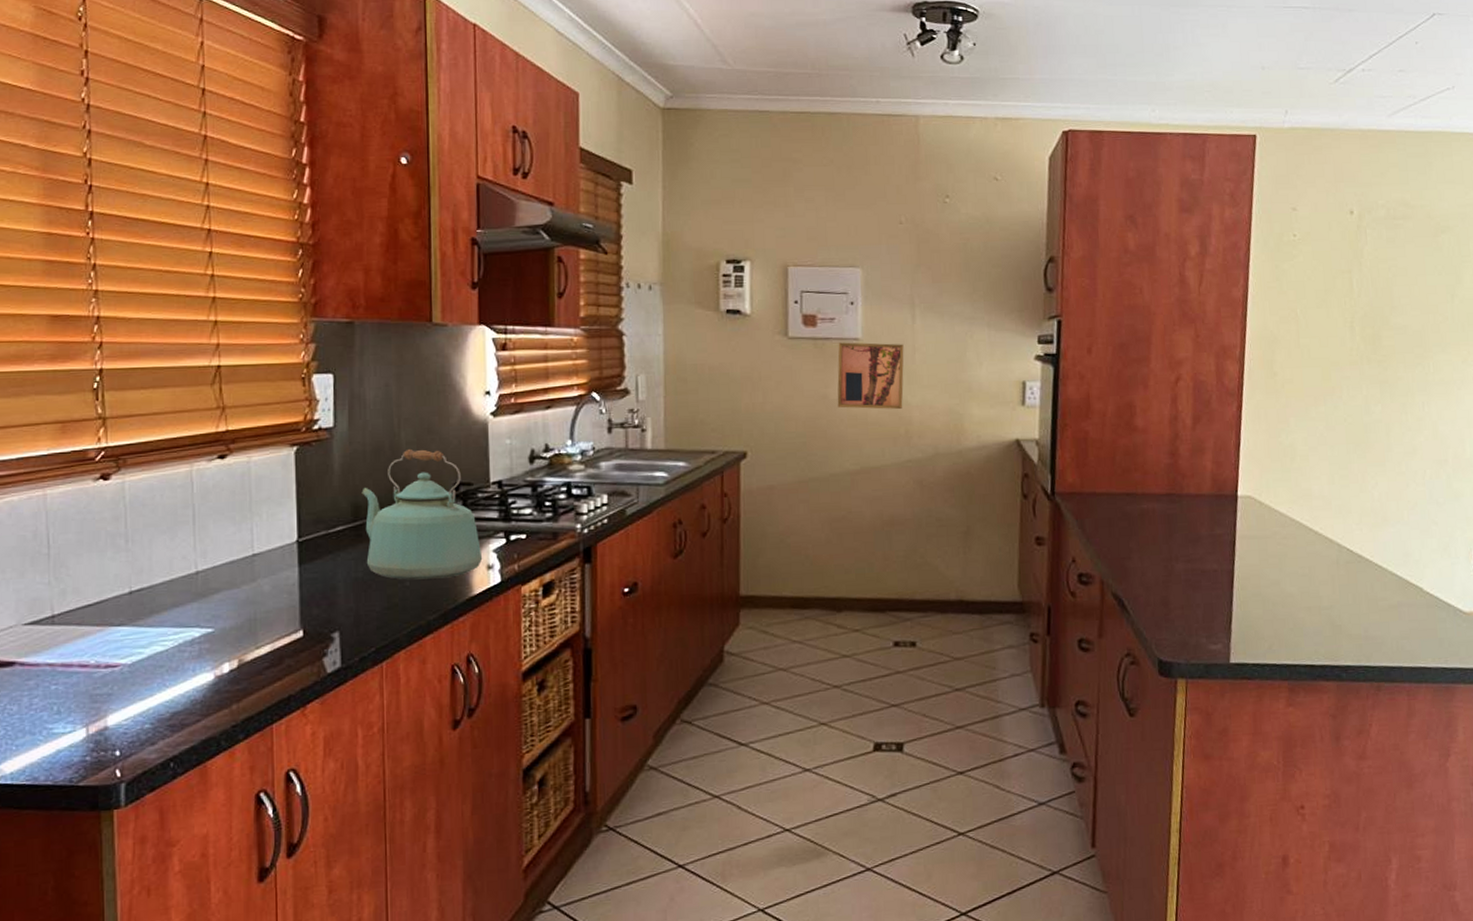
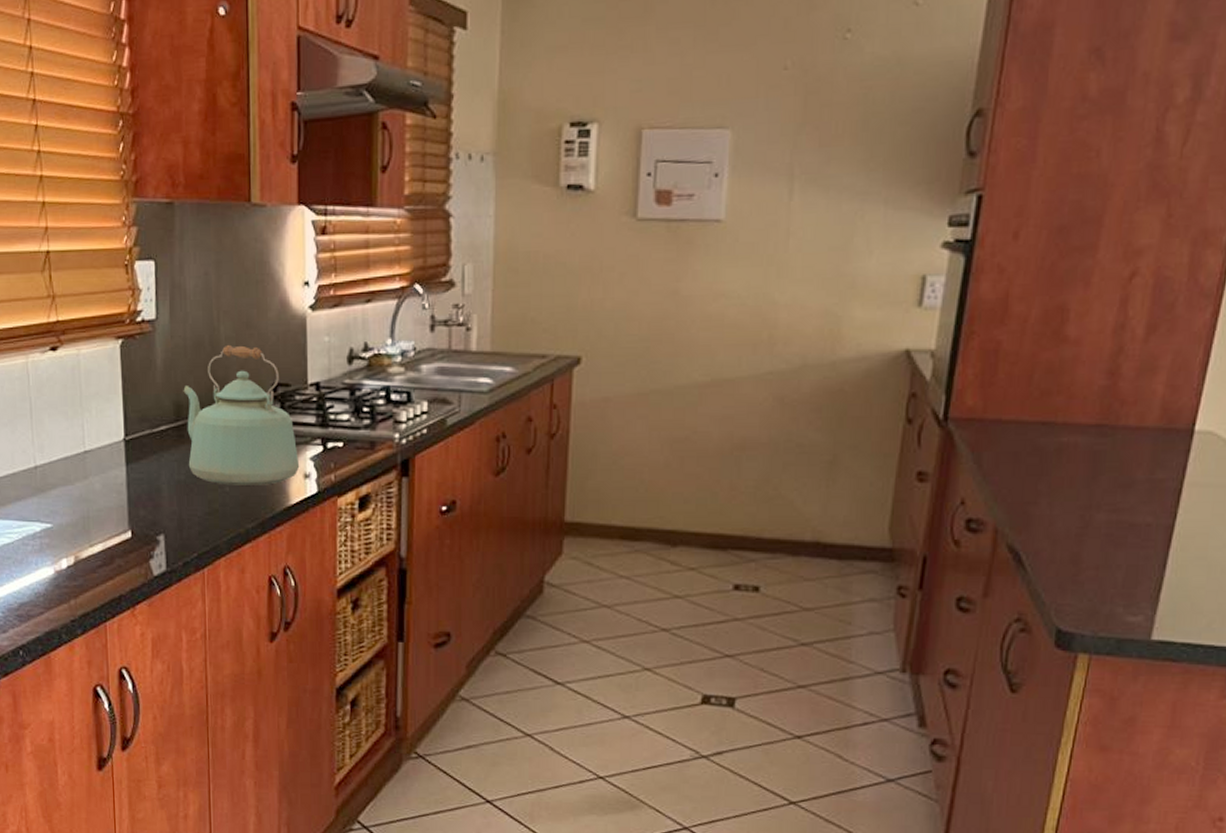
wall art: present [837,342,904,410] -> none [689,224,776,310]

